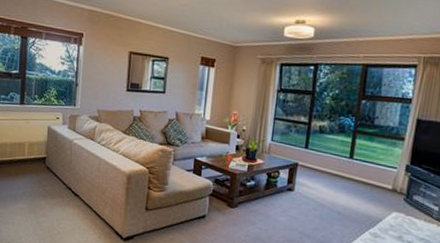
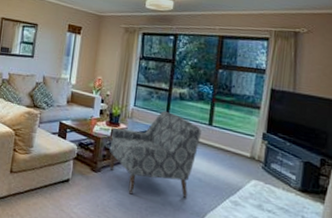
chair: none [246,144,342,231] -> present [109,110,201,198]

